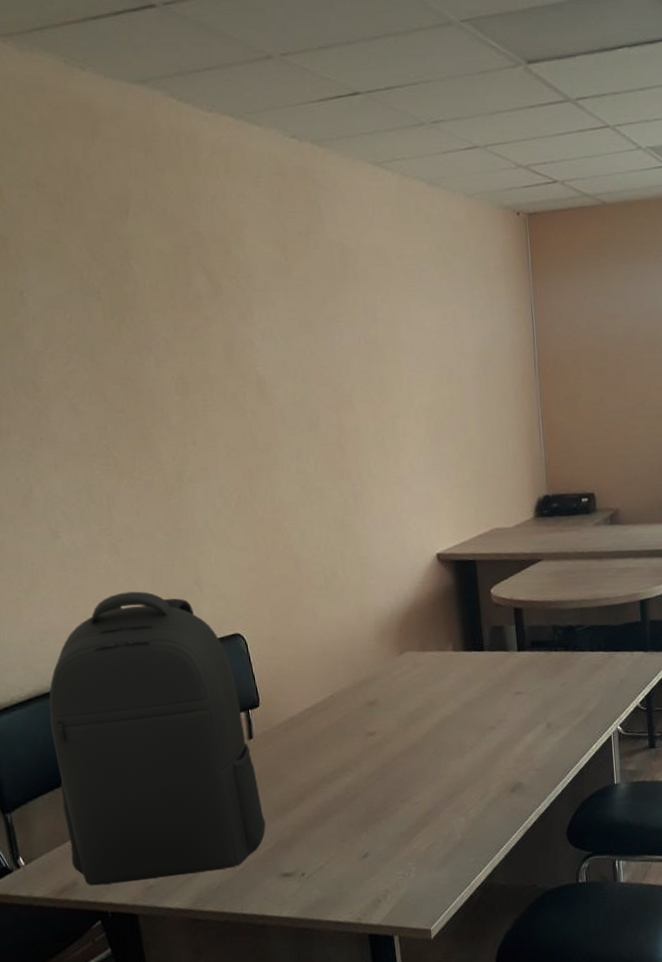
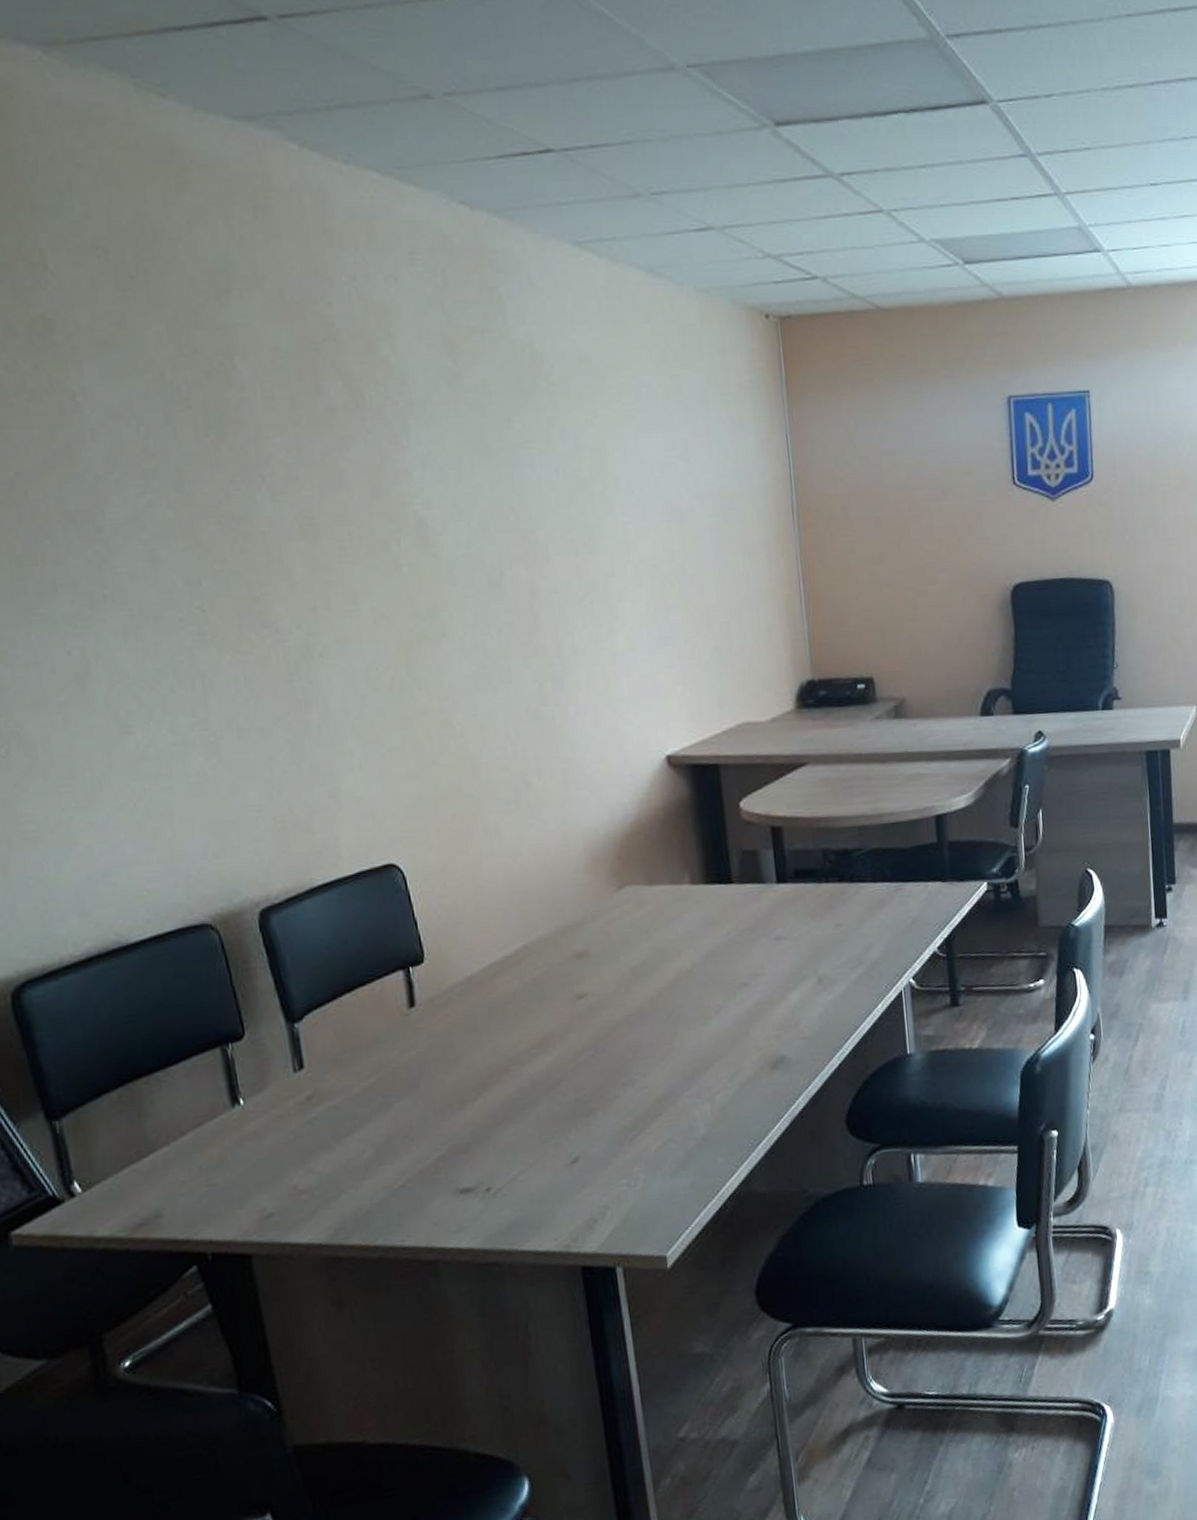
backpack: present [49,591,266,886] -> none [117,807,435,1218]

